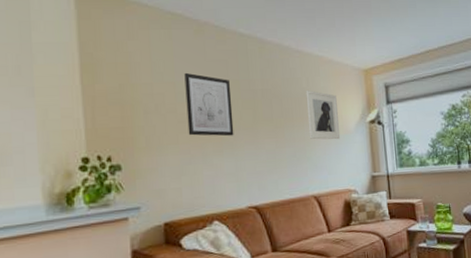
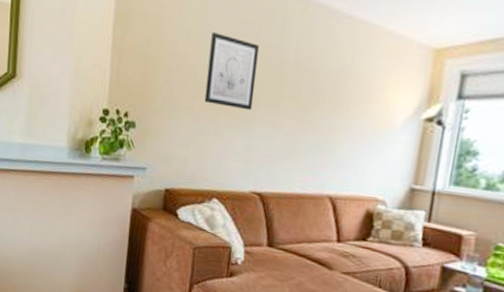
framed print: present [305,90,341,140] -> none [340,68,387,136]

